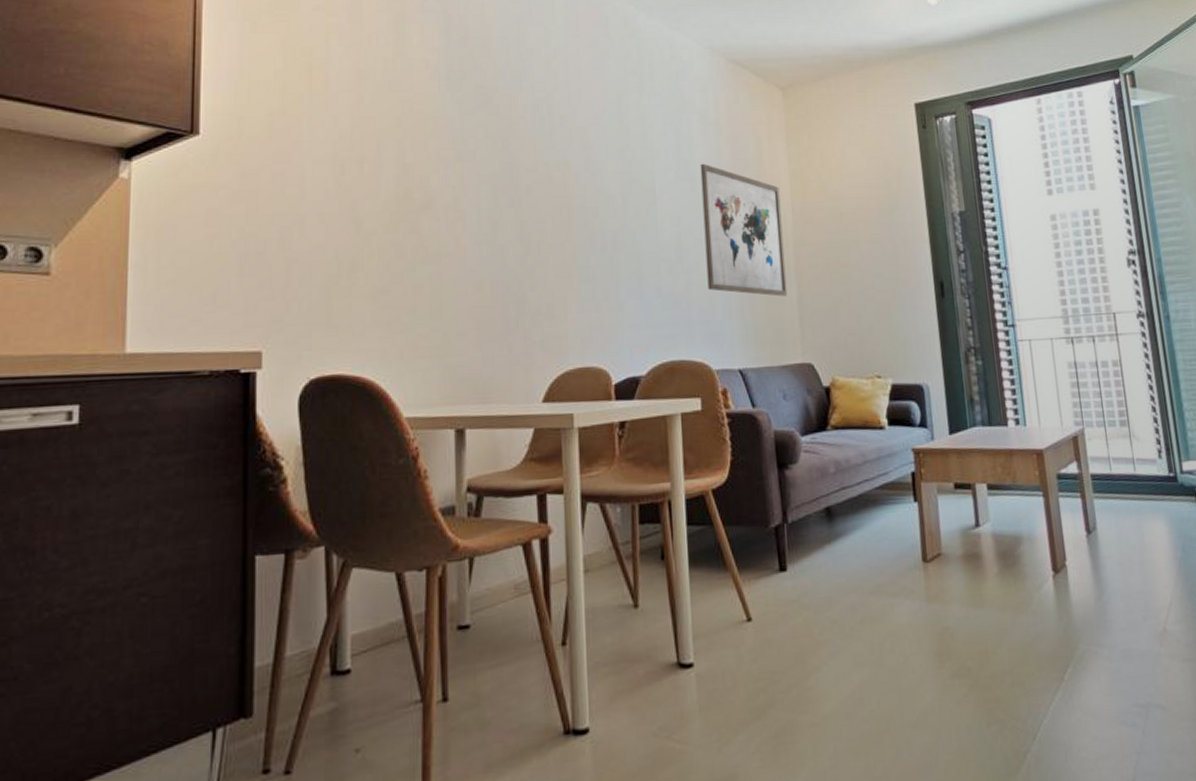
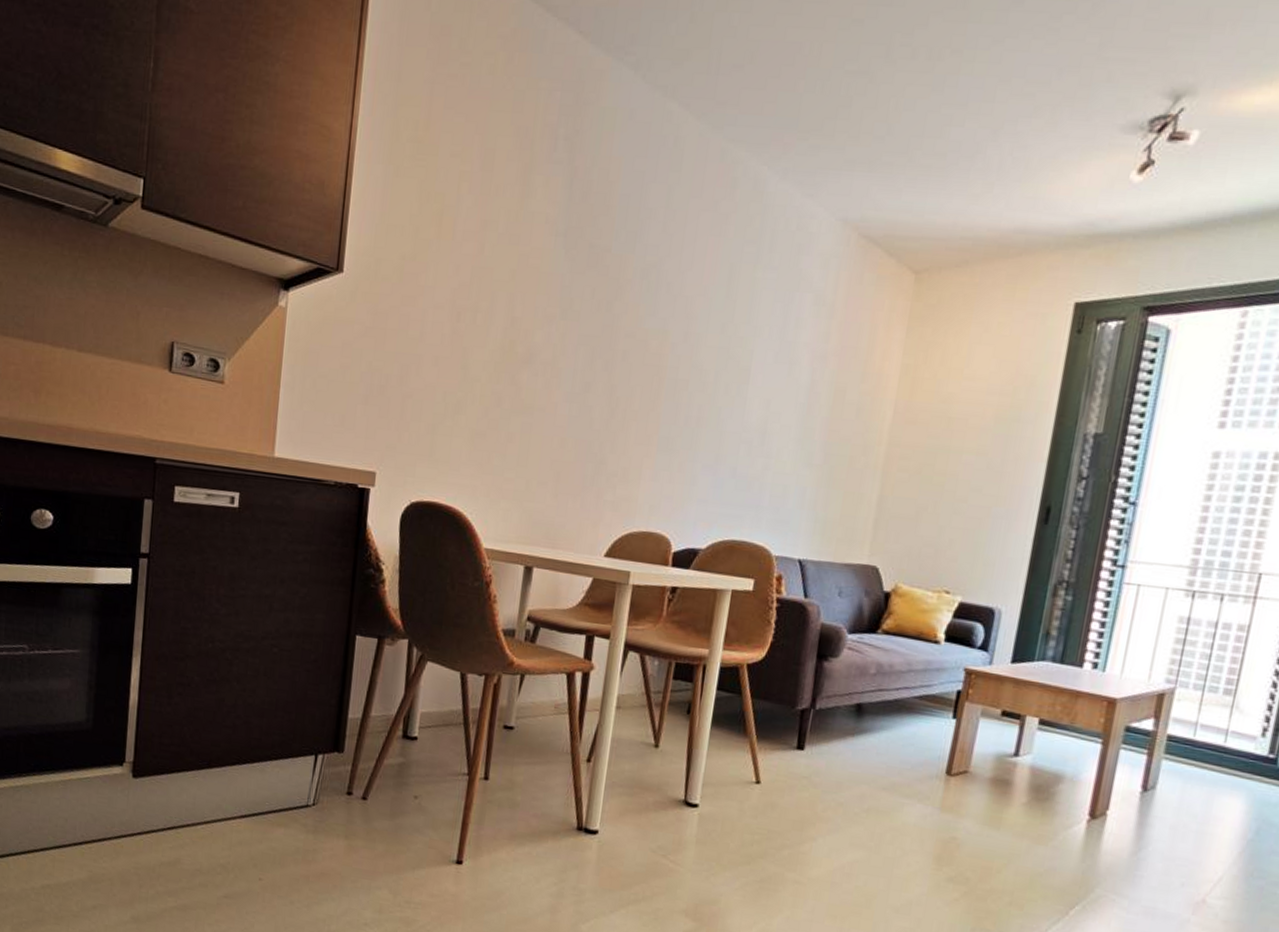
wall art: present [700,163,788,297] -> none [784,347,886,496]

